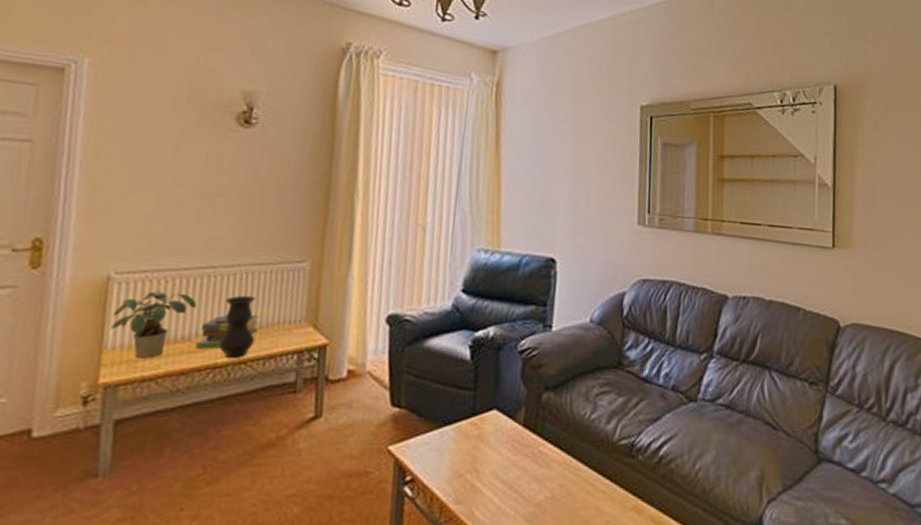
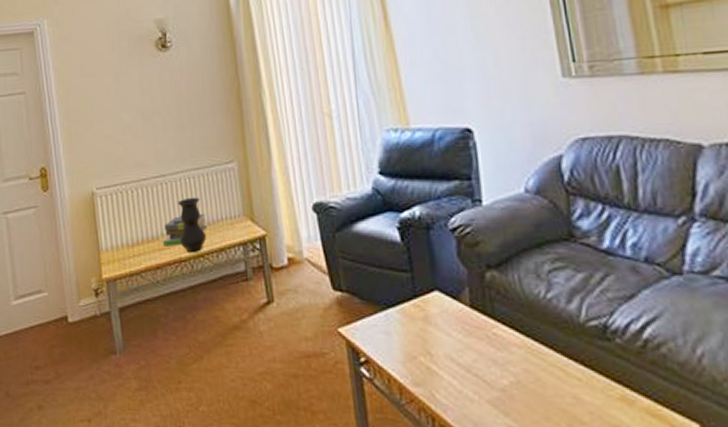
potted plant: present [111,291,197,359] -> none [101,200,158,257]

